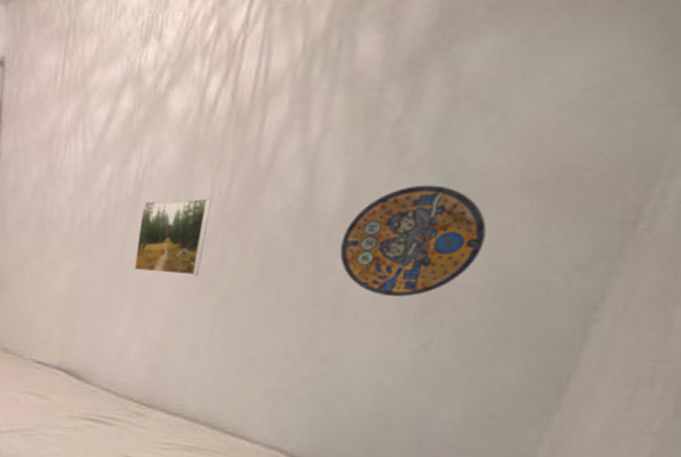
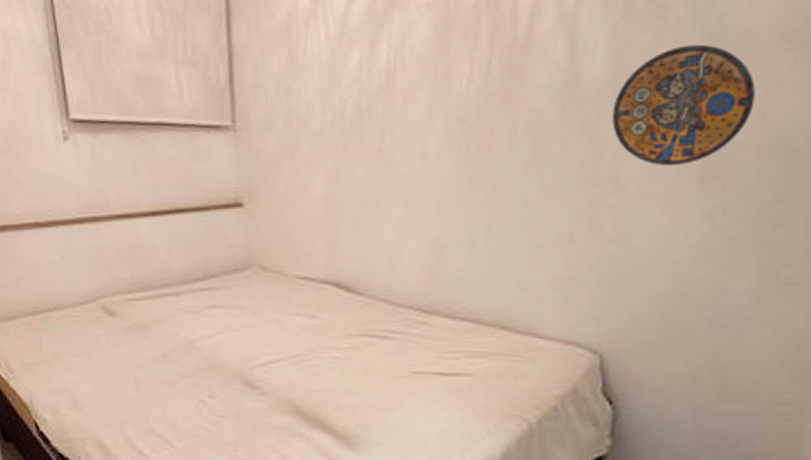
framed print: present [133,198,212,276] -> none [396,78,472,165]

